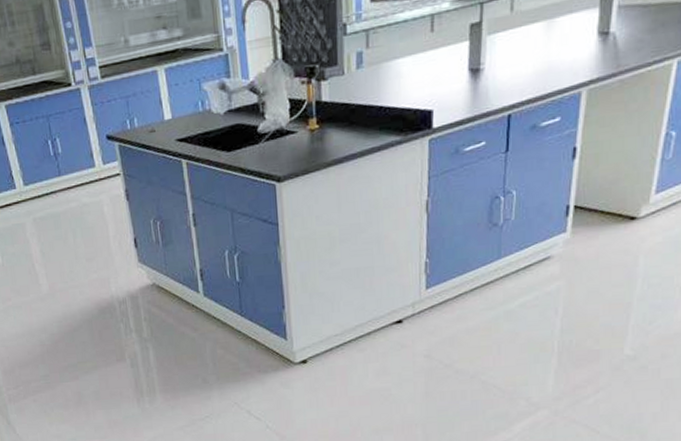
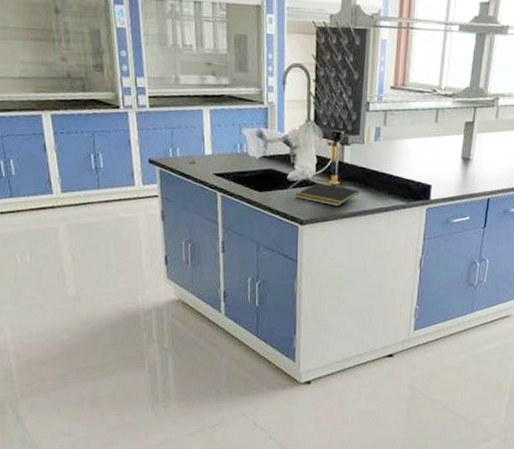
notepad: none [269,129,345,155] -> present [295,182,360,207]

